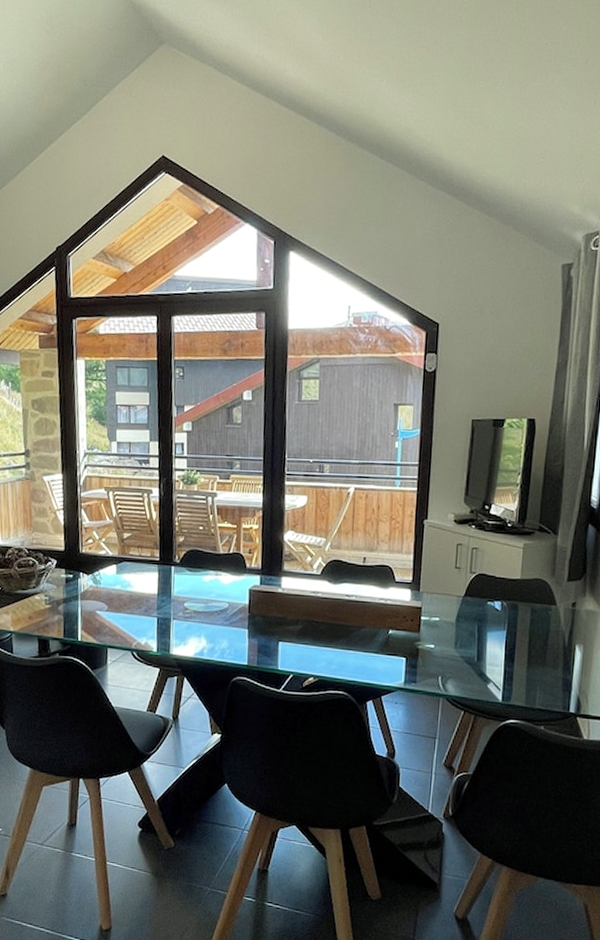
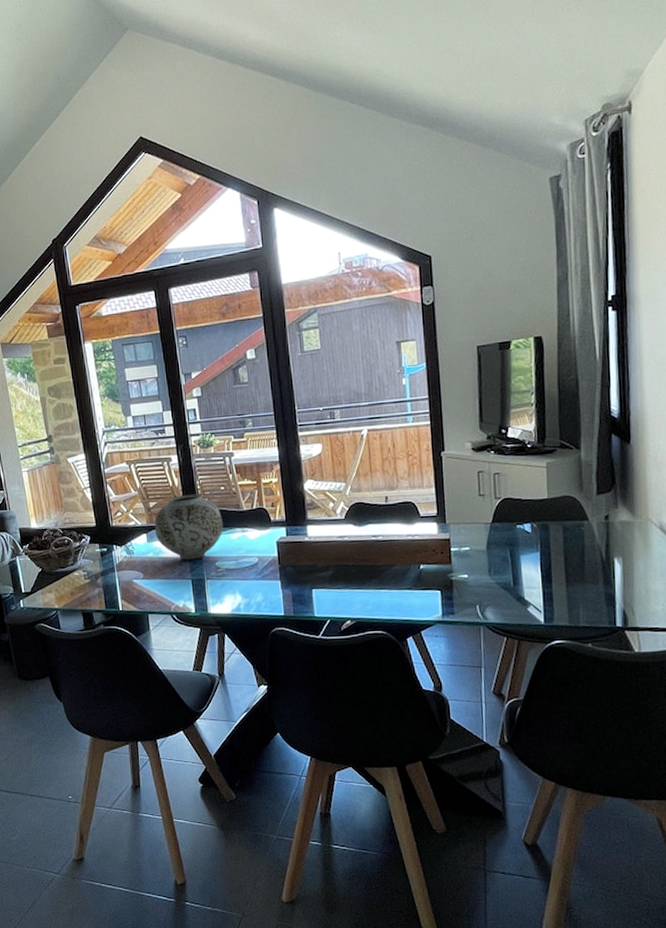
vase: none [125,529,198,598] -> present [154,493,224,560]

